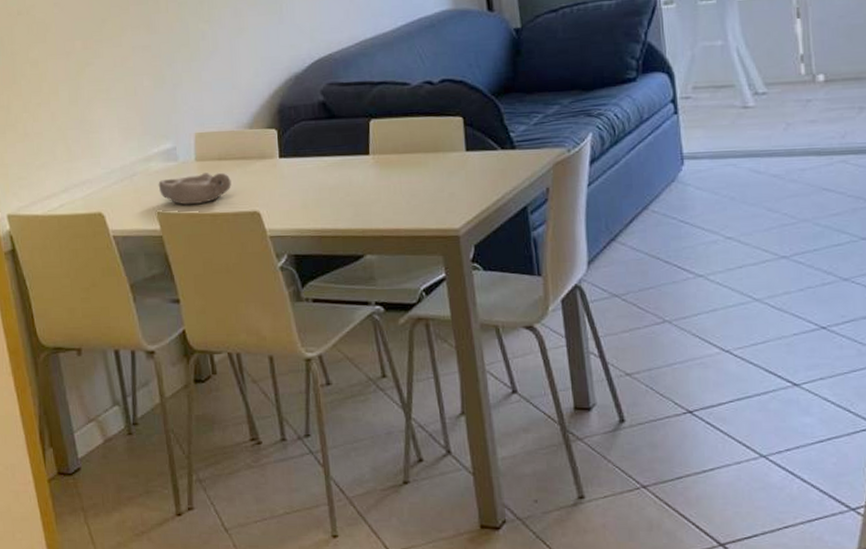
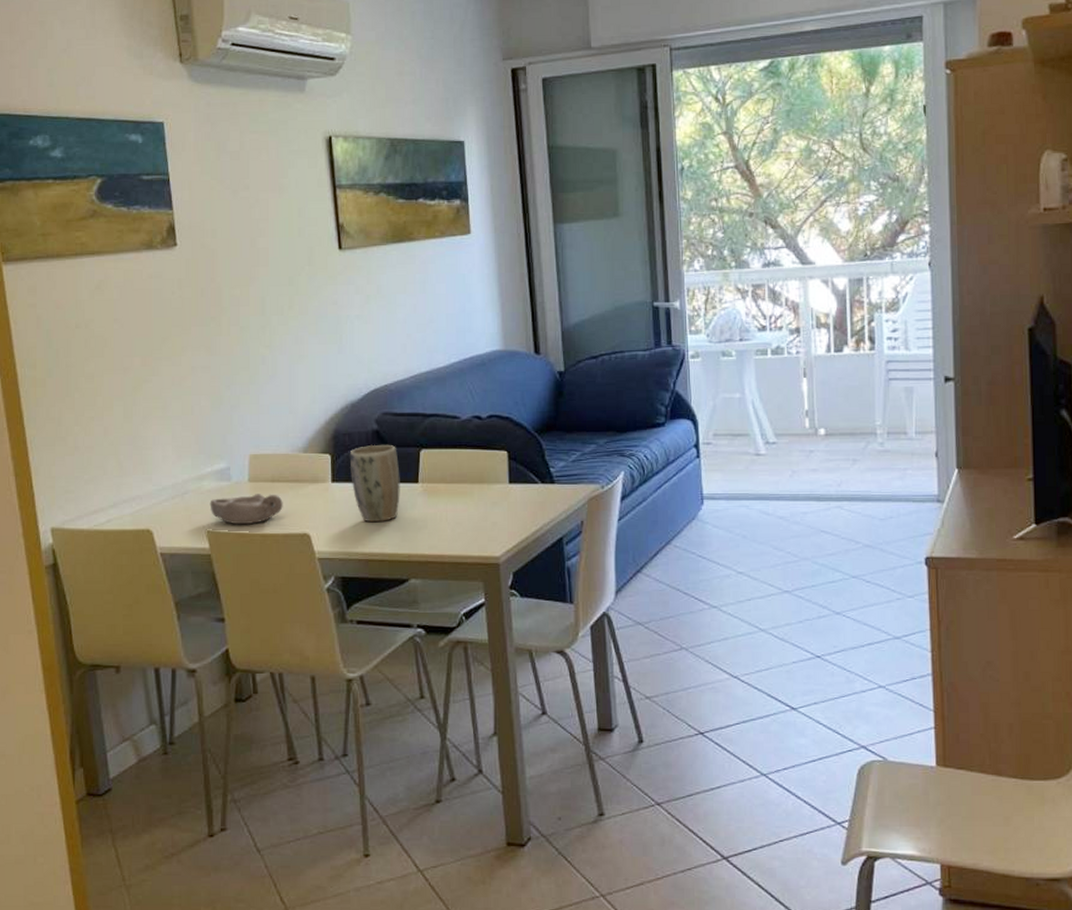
plant pot: none [296,116,351,198] -> present [349,444,400,523]

